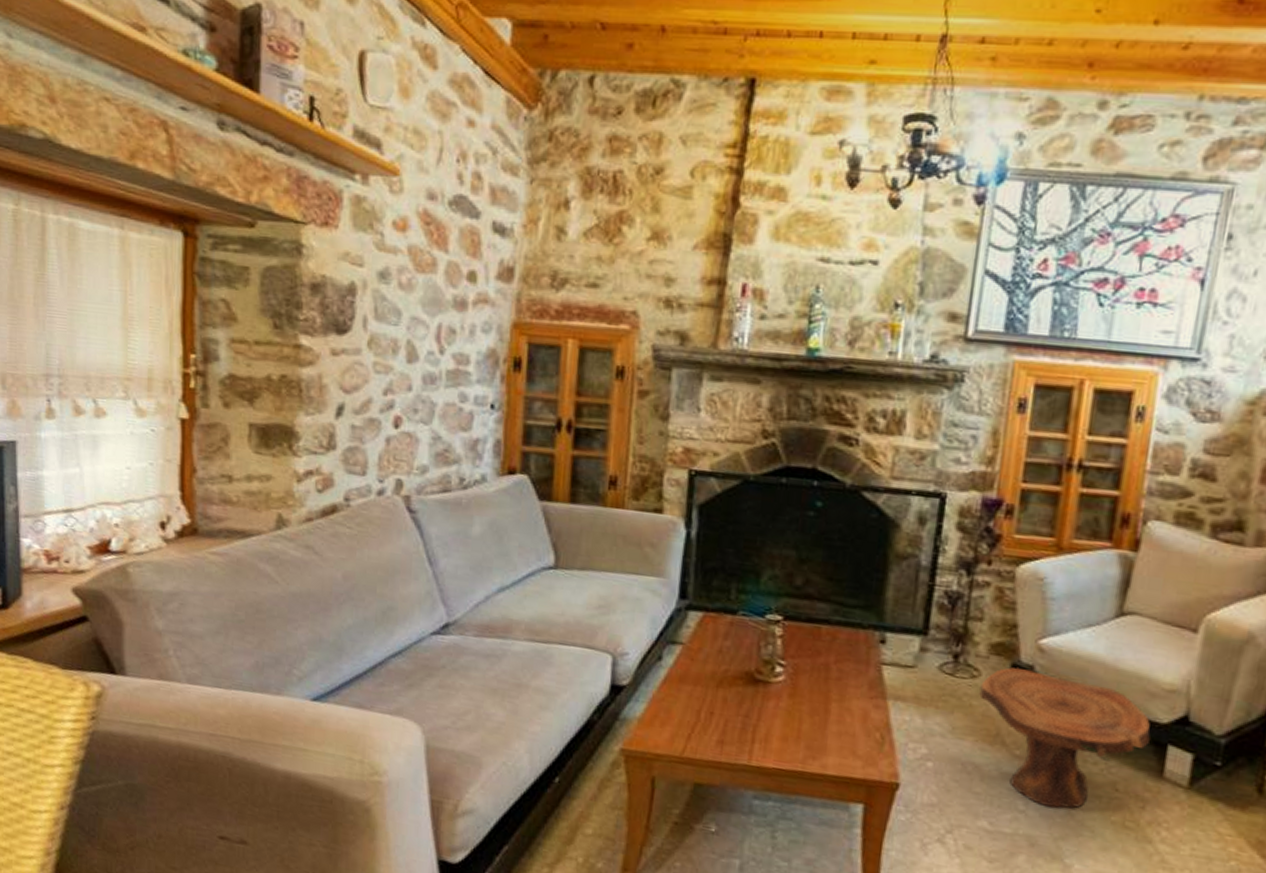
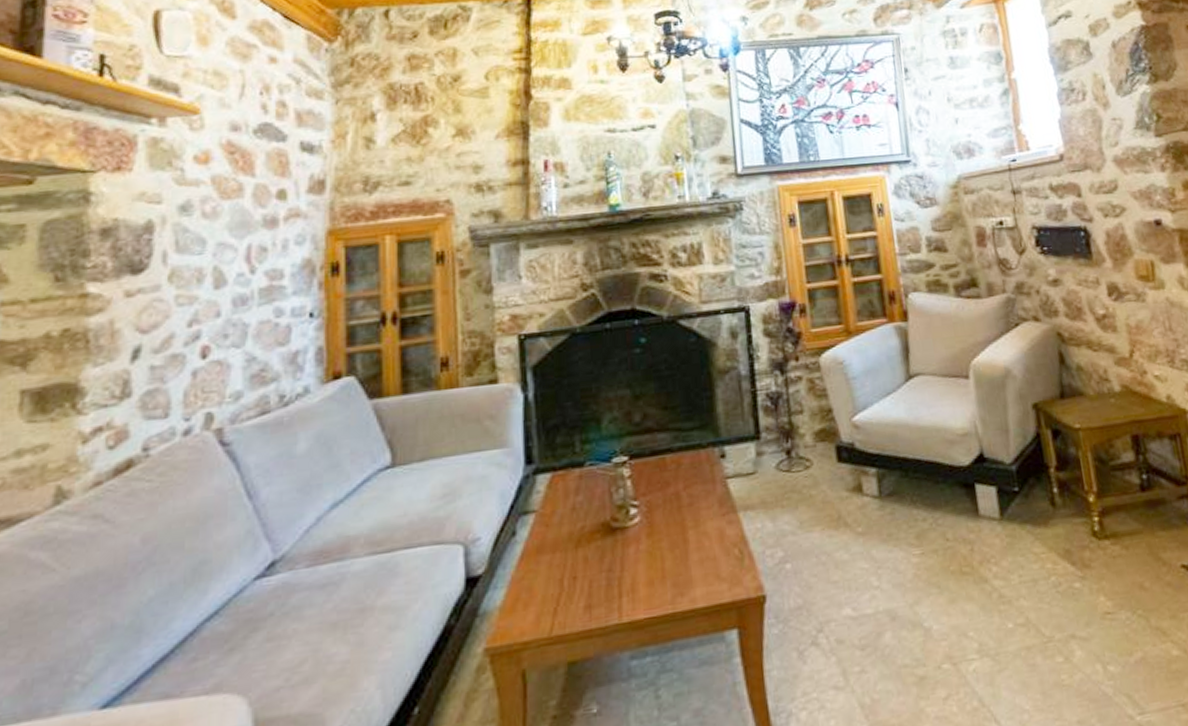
side table: present [979,667,1151,809] -> none [814,445,960,576]

